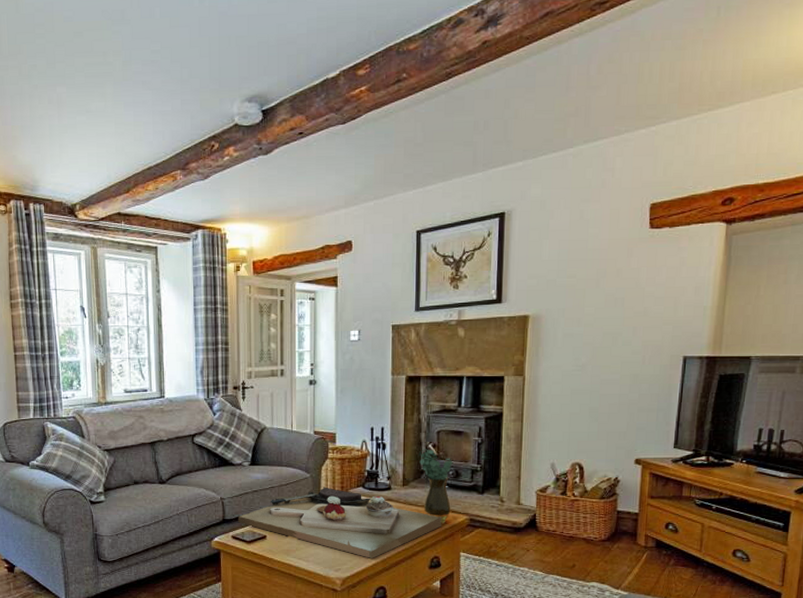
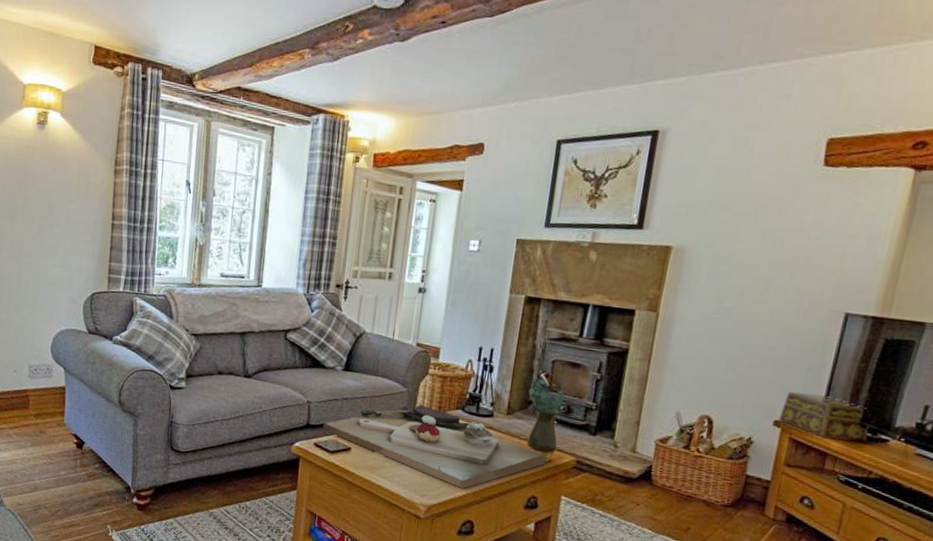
decorative box: none [639,432,715,468] -> present [779,392,868,442]

